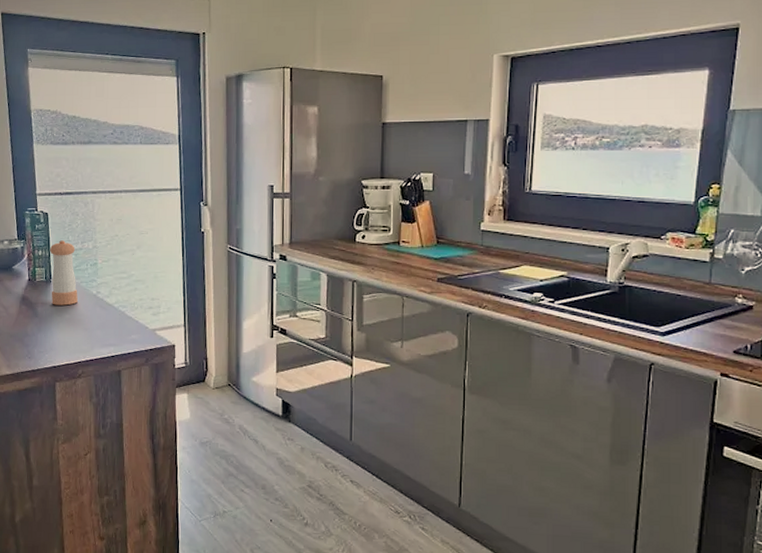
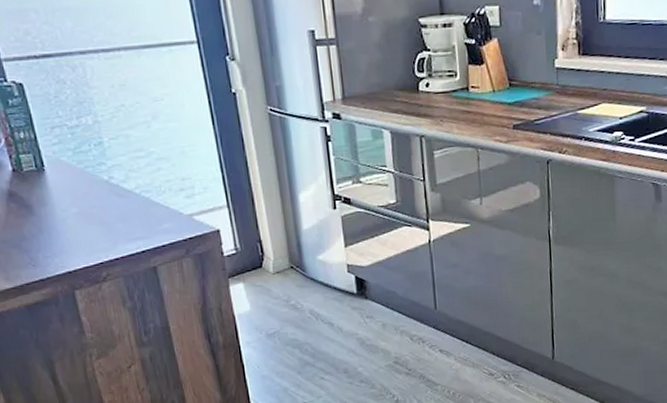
pepper shaker: present [49,240,78,306] -> none [34,117,85,199]

